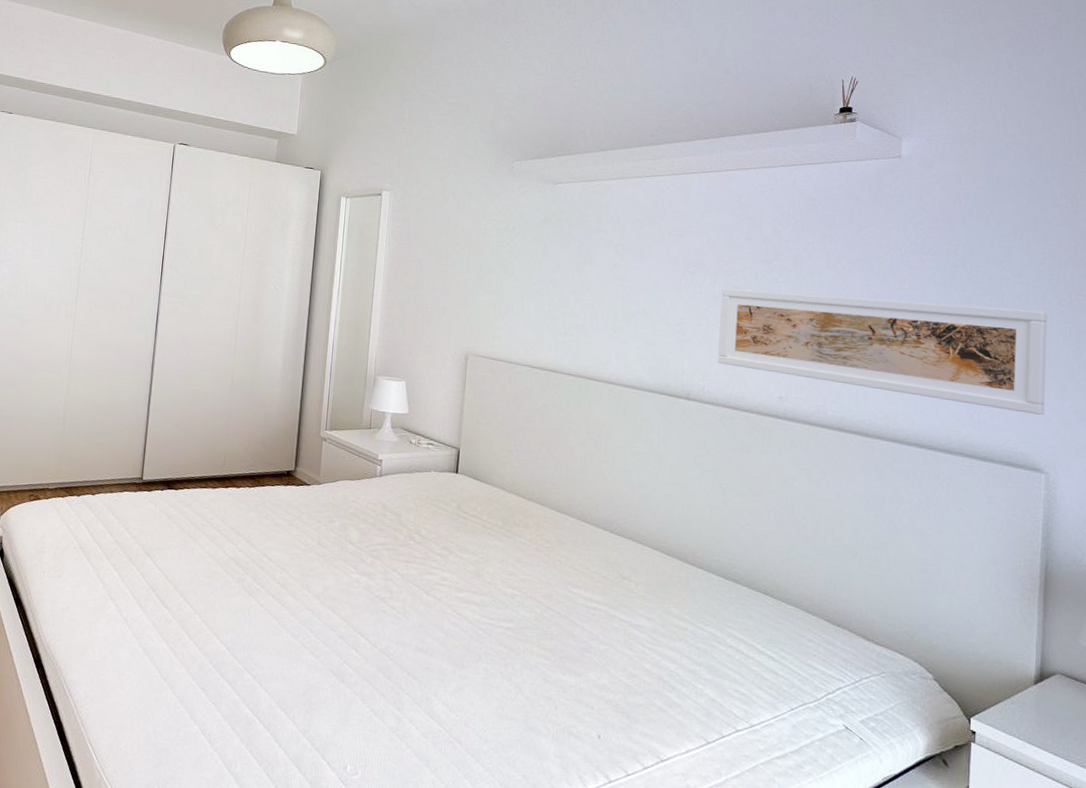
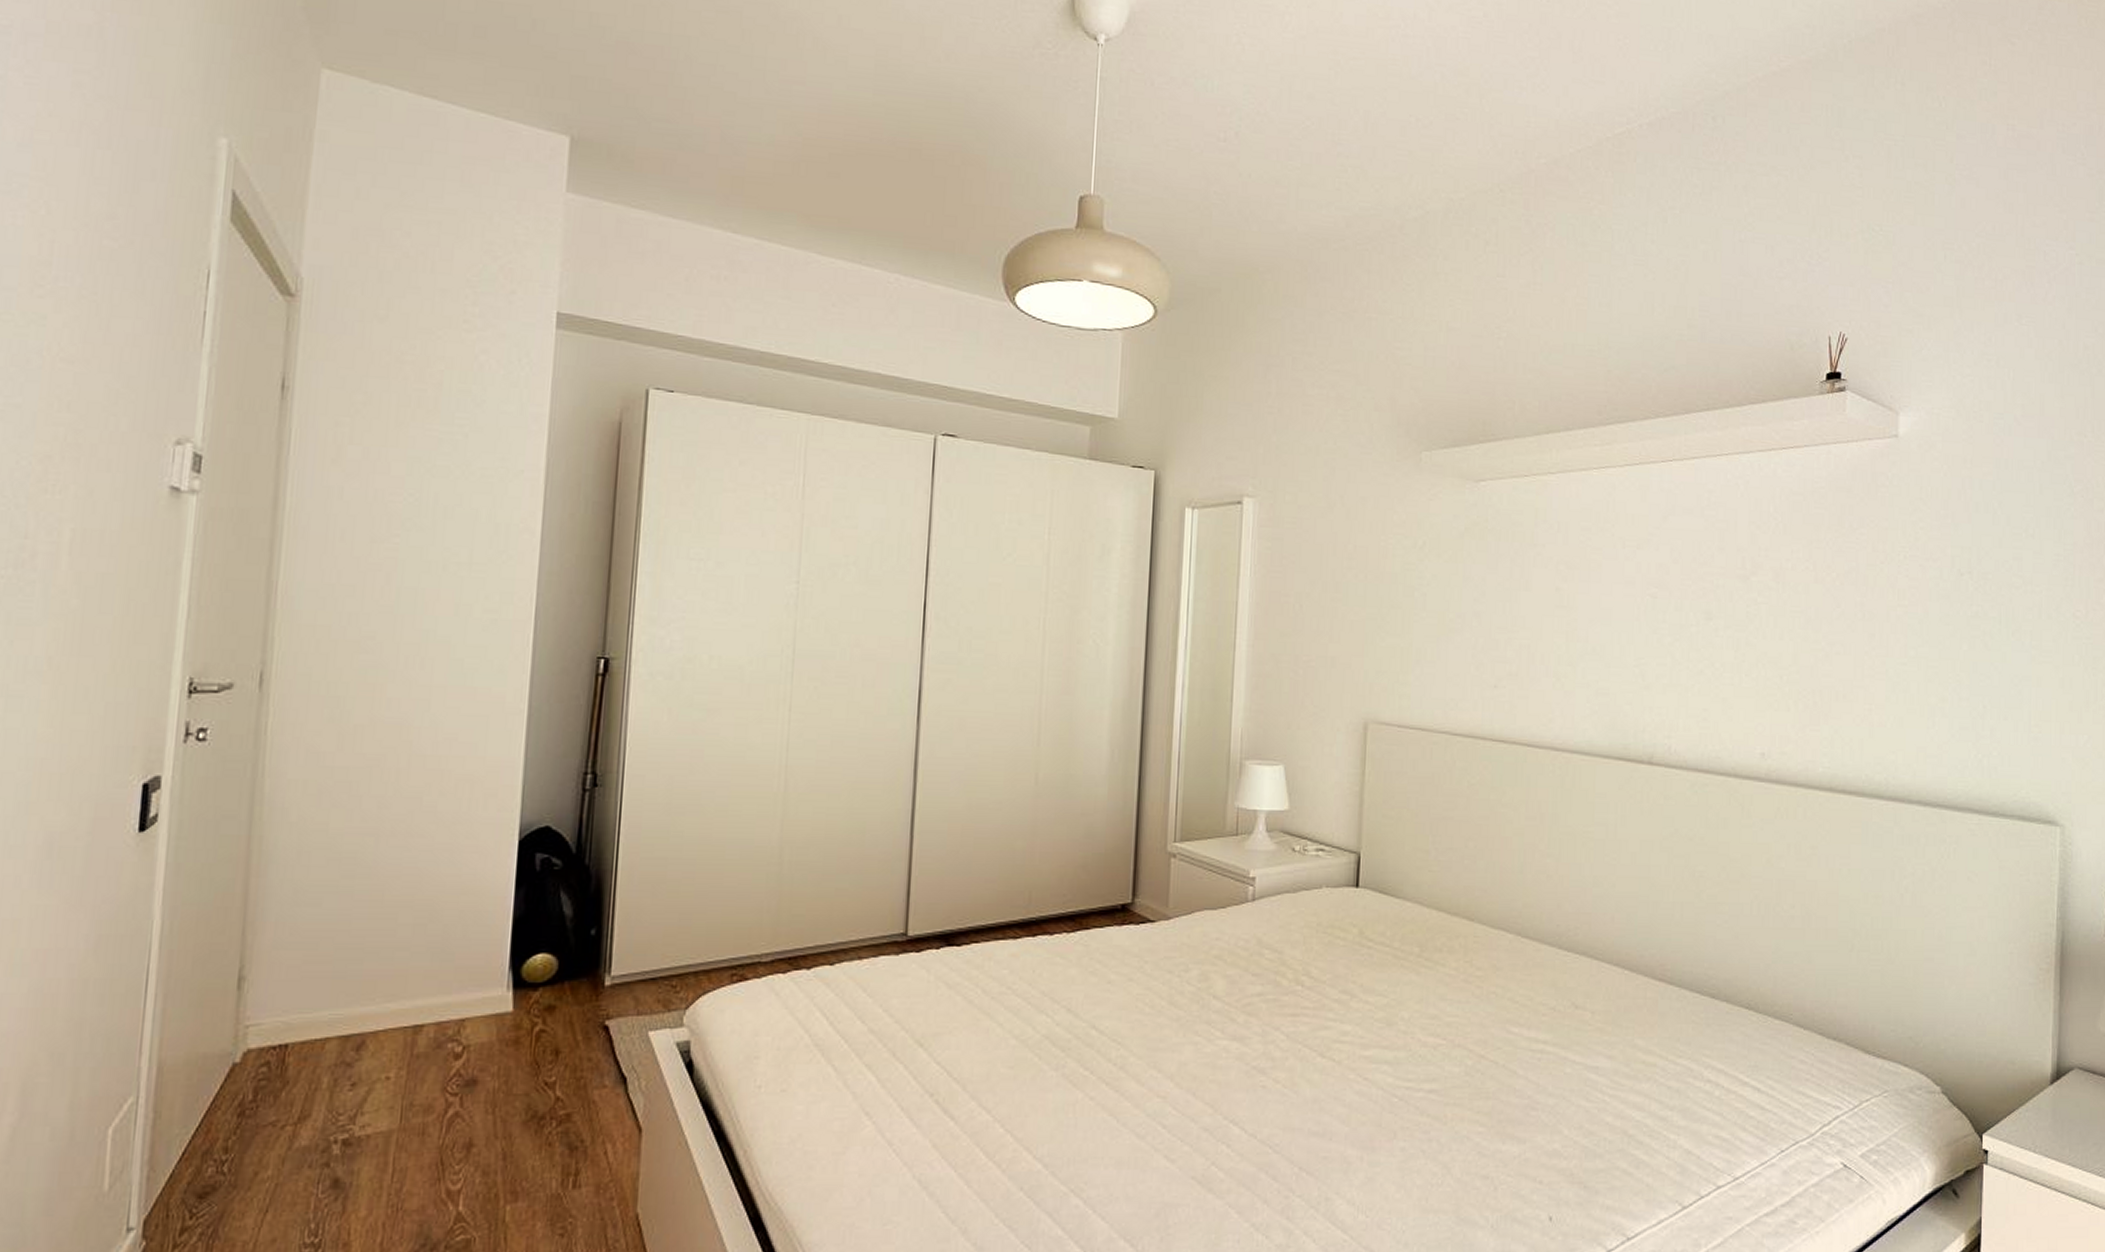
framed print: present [718,288,1047,415] -> none [1687,614,2061,754]

